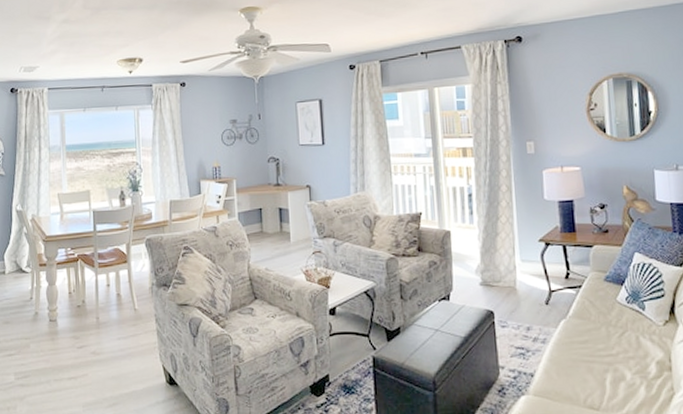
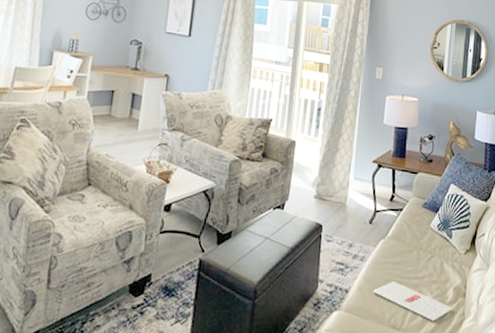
magazine: none [562,360,658,399] -> present [373,280,453,322]

